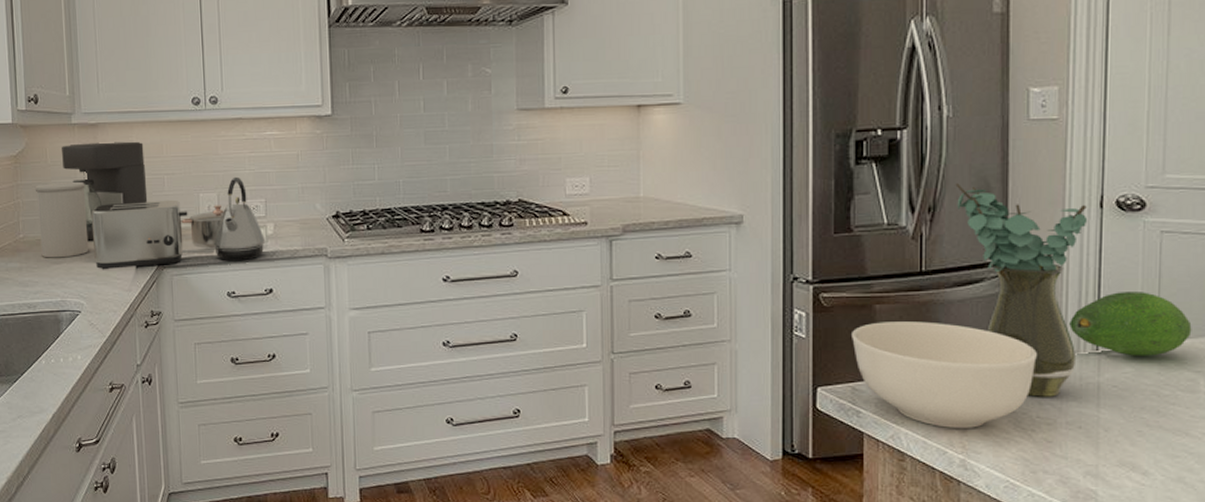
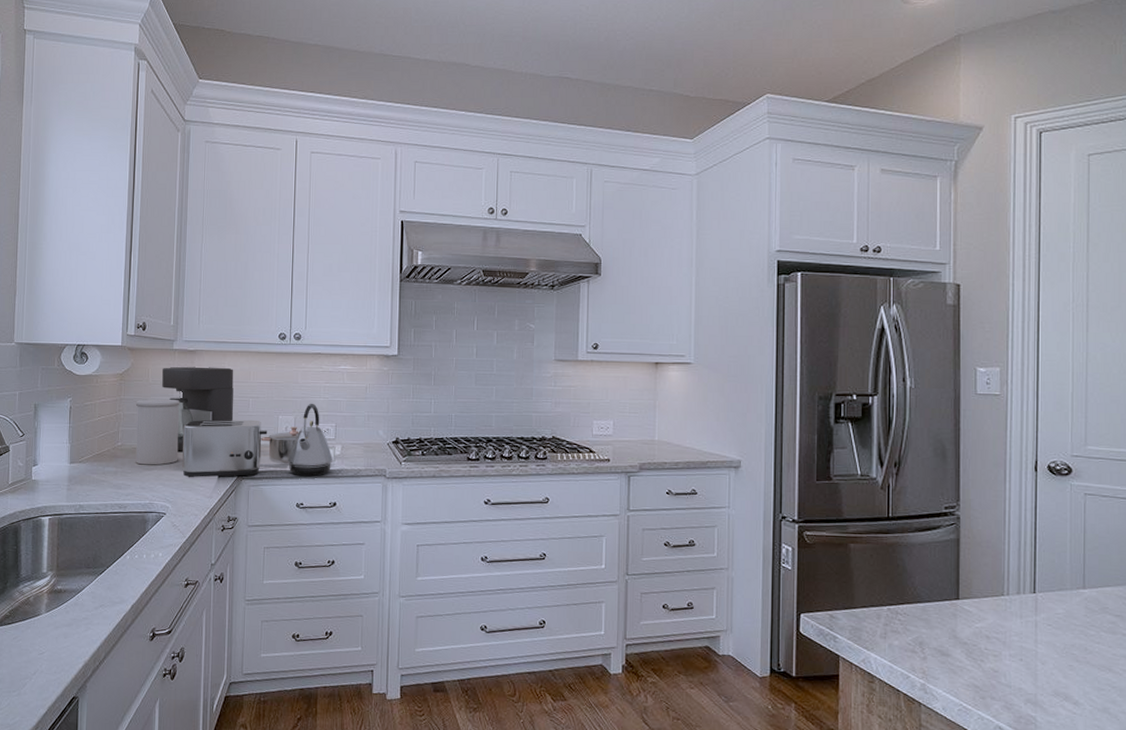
bowl: present [852,321,1037,428] -> none [830,559,985,656]
vase: present [955,183,1088,397] -> none [917,444,1025,632]
fruit: present [1069,292,1192,356] -> none [1011,543,1112,601]

